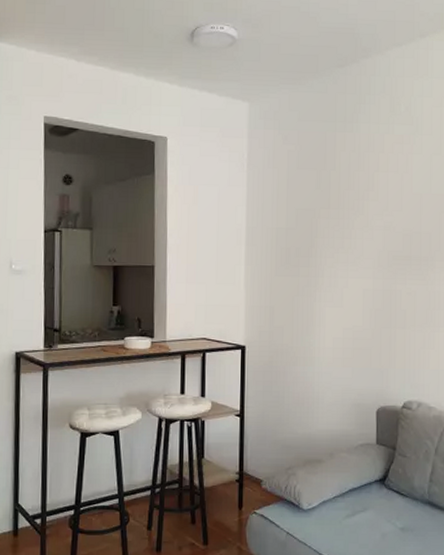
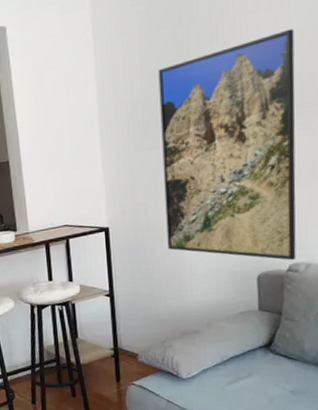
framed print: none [299,191,415,397] -> present [158,28,296,260]

